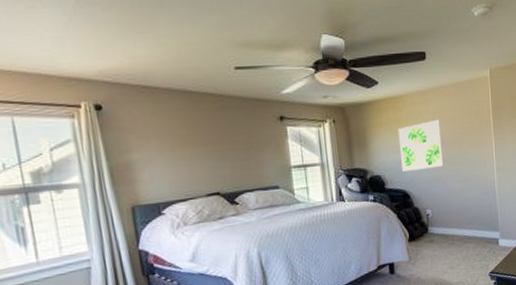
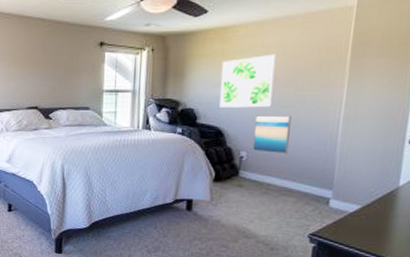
wall art: none [432,172,463,208] -> present [252,115,291,155]

